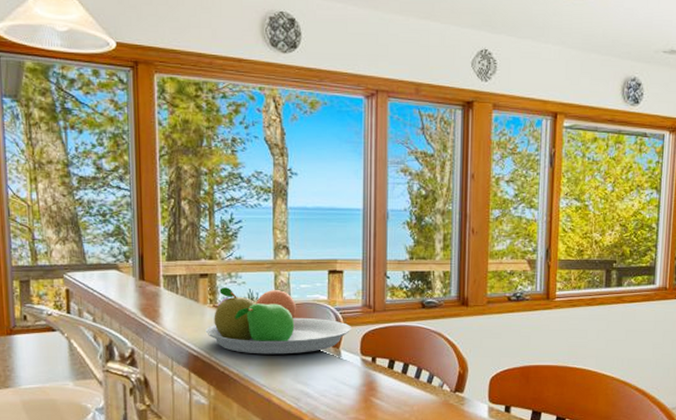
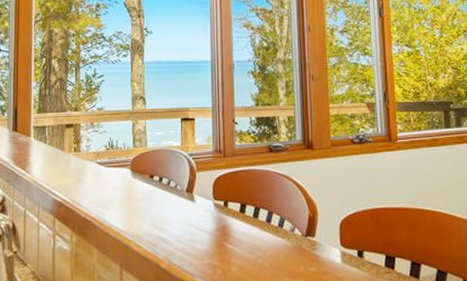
fruit bowl: present [205,287,351,355] -> none [69,136,204,200]

